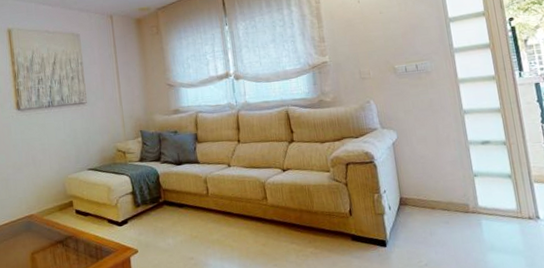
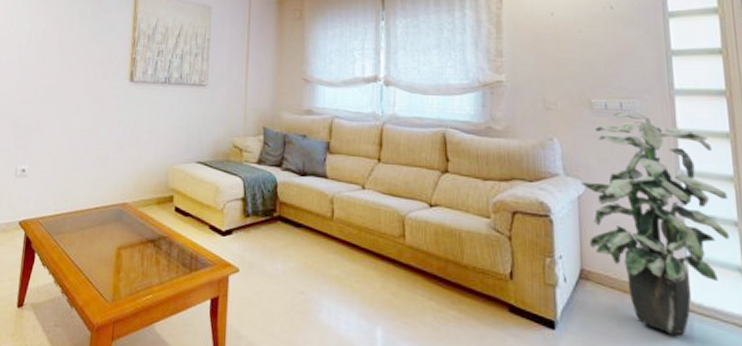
indoor plant: none [393,71,501,233] -> present [580,112,730,335]

